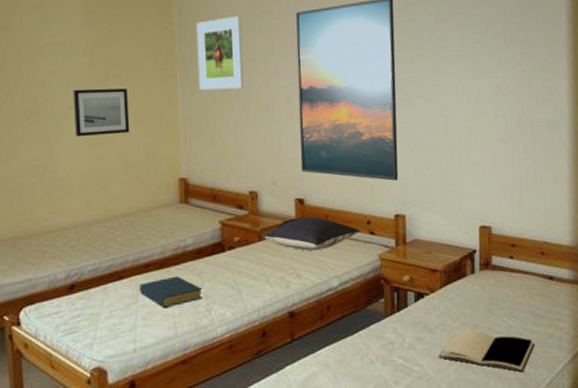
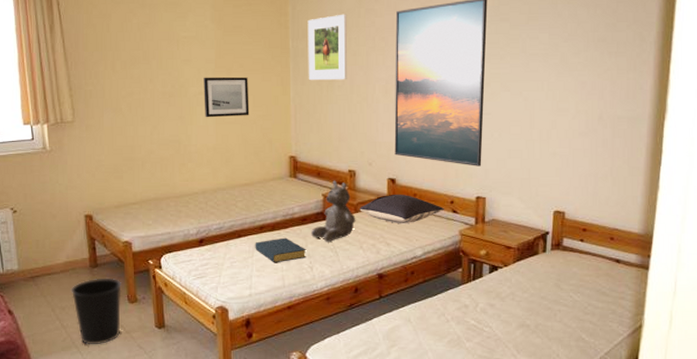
teddy bear: none [208,204,260,279] -> present [311,180,356,243]
book: present [439,327,536,372] -> none [508,298,598,341]

